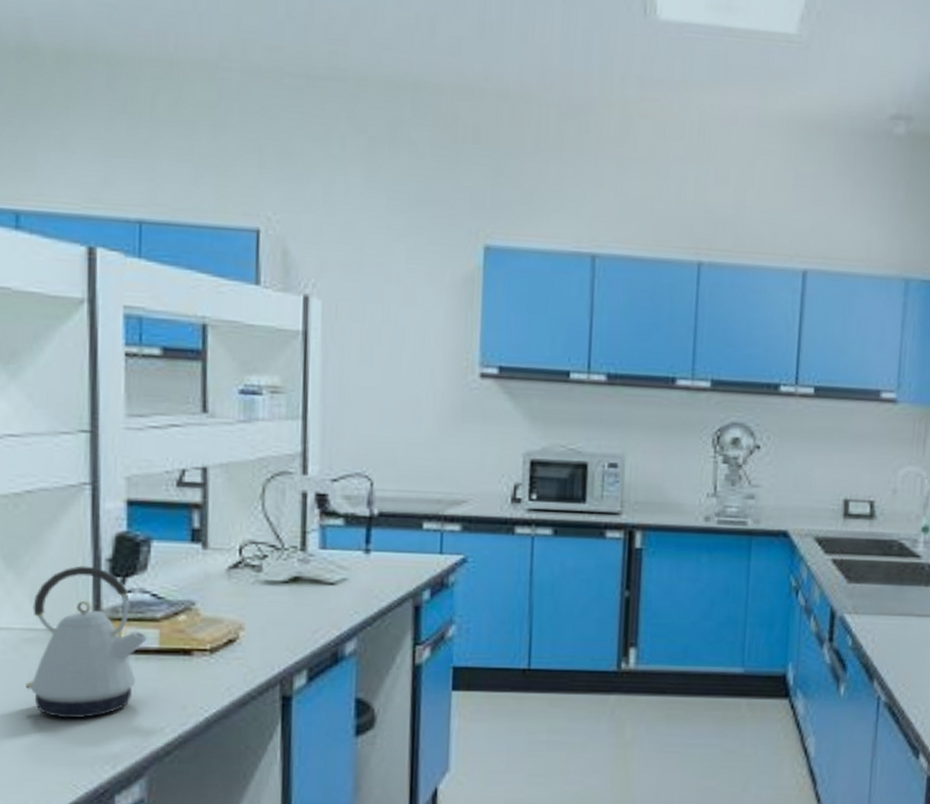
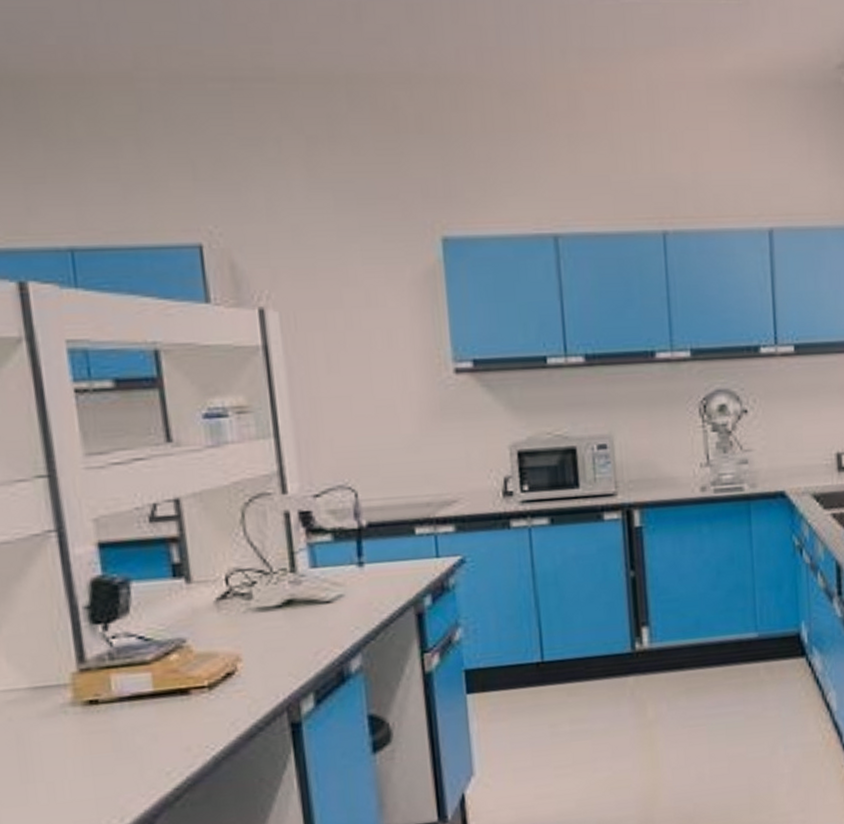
kettle: present [26,565,148,719] -> none [10,616,141,778]

